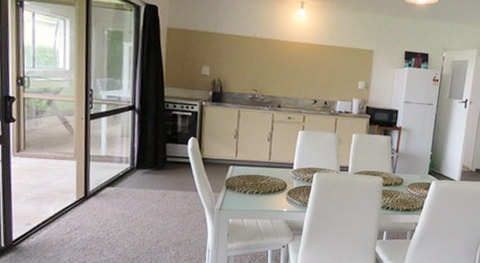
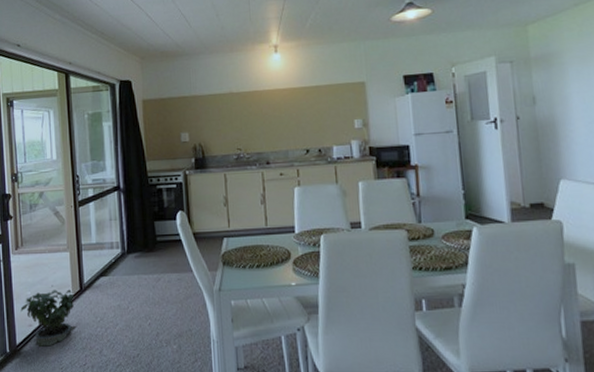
potted plant: none [19,189,78,244] -> present [20,284,77,347]

